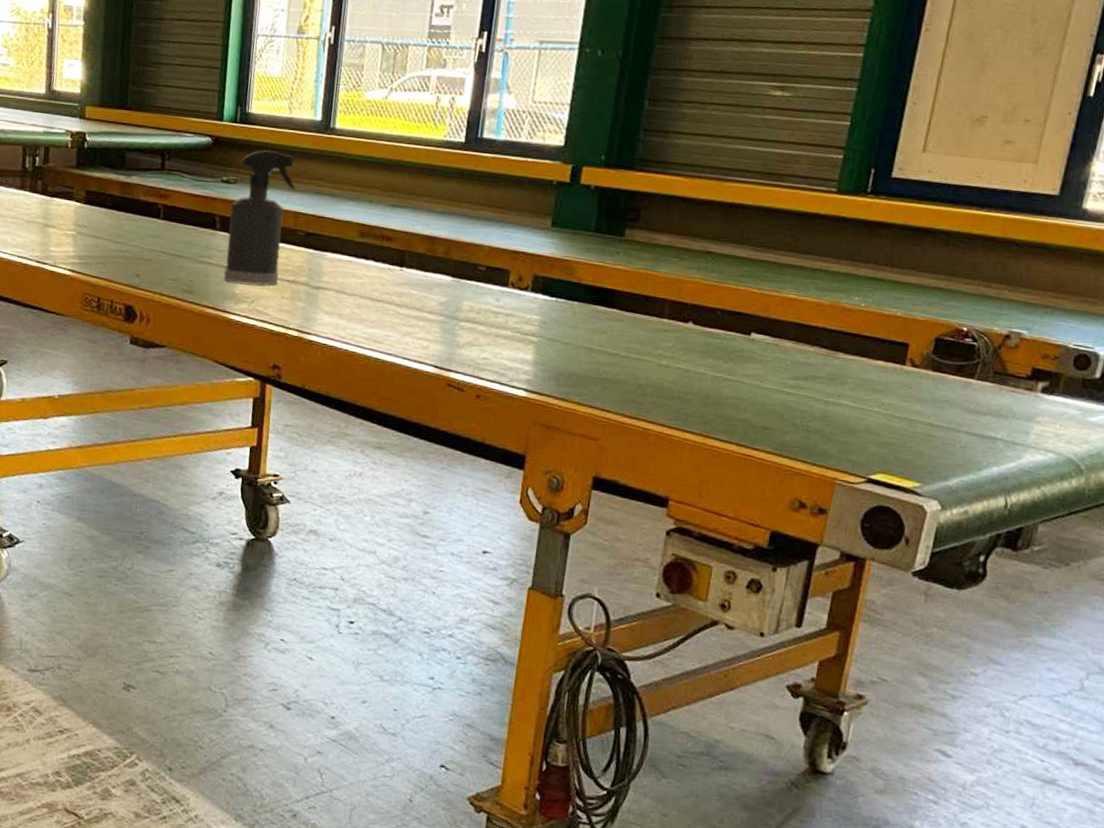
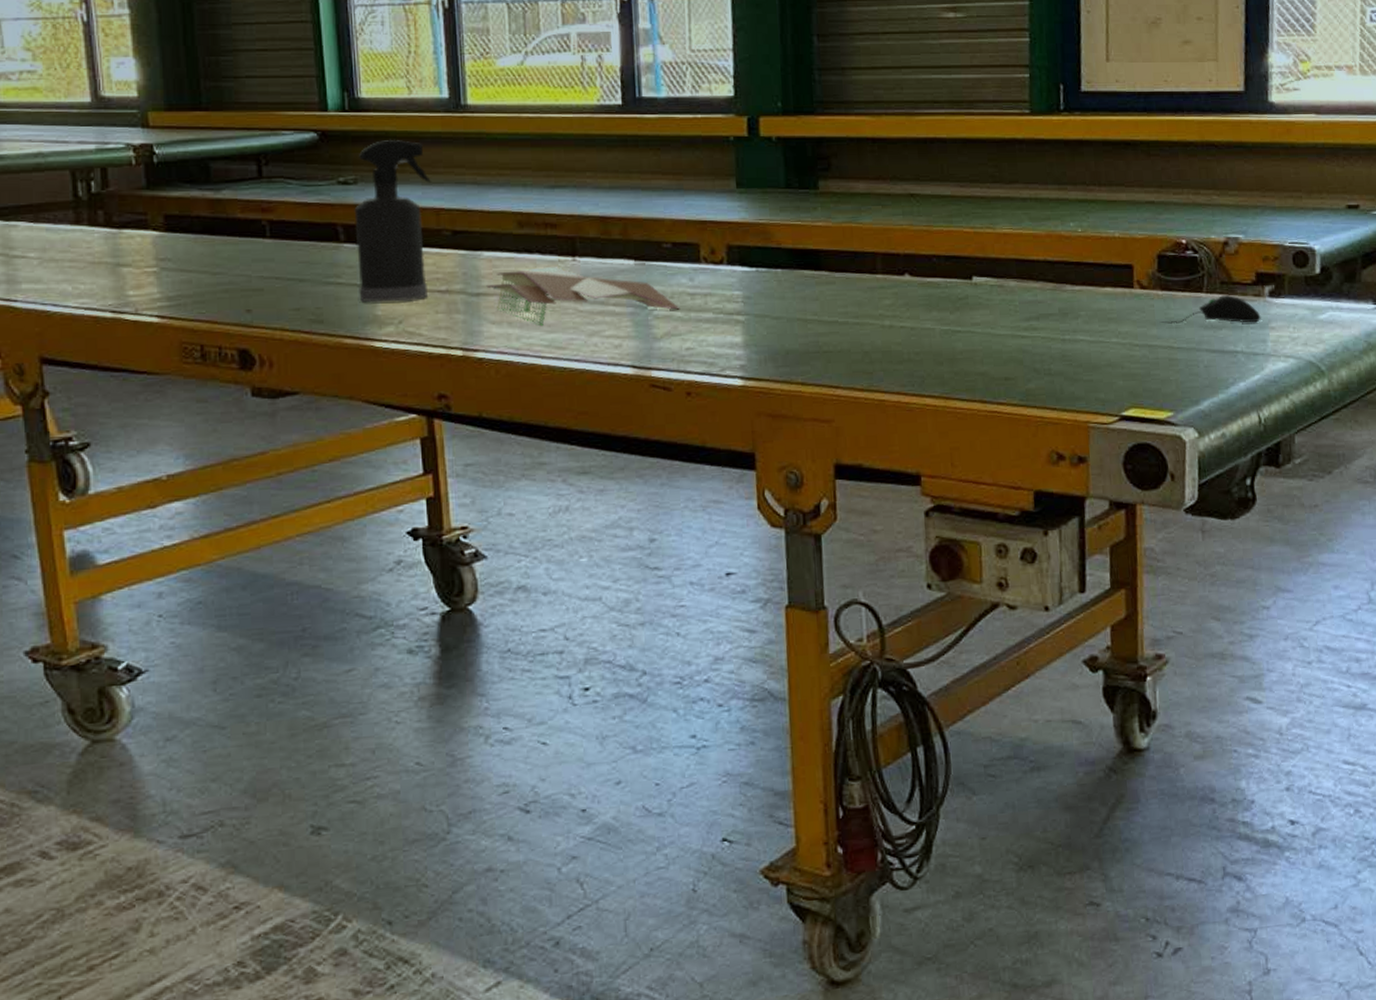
papers: none [326,272,484,324] -> present [486,266,680,327]
computer mouse: none [924,384,1029,415] -> present [1159,295,1261,324]

